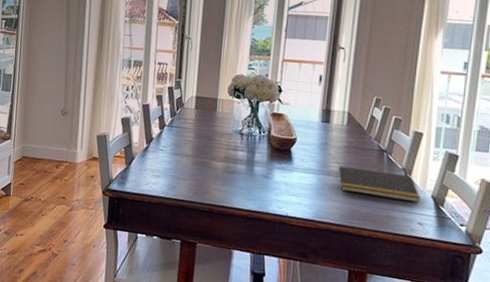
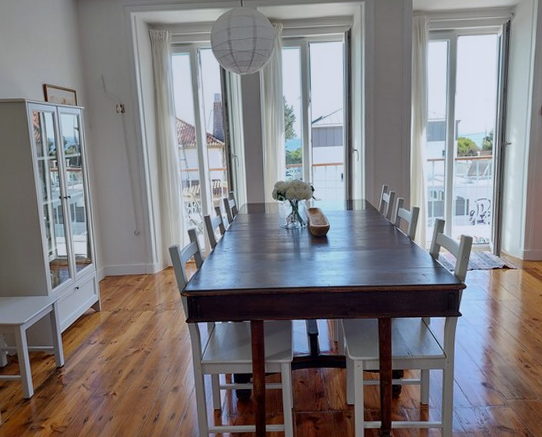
notepad: present [337,165,421,202] -> none [362,240,423,260]

